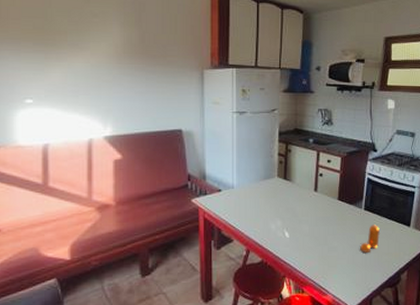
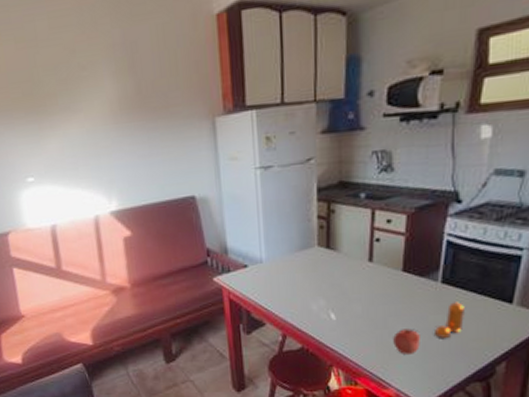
apple: none [331,245,350,267] -> present [393,329,420,356]

